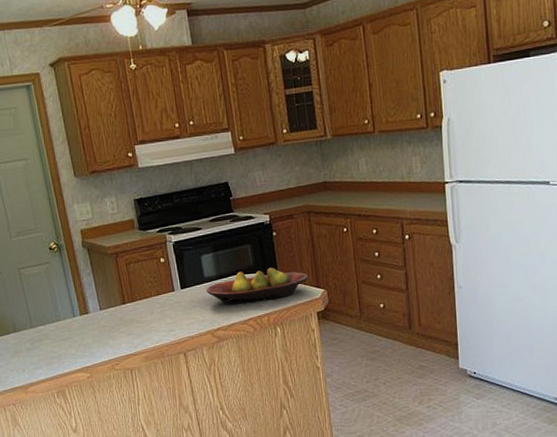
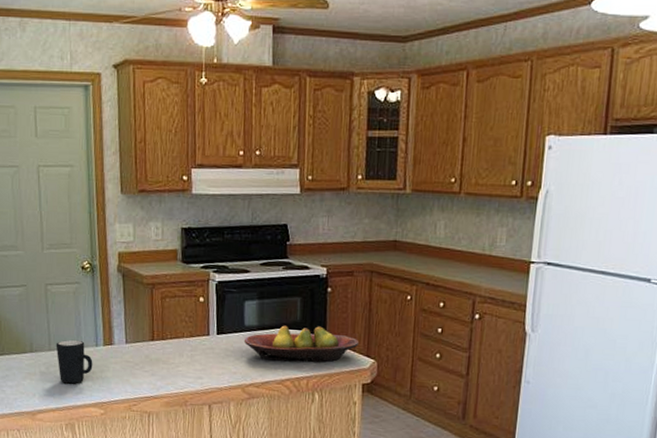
mug: none [36,314,74,355] -> present [56,339,93,384]

